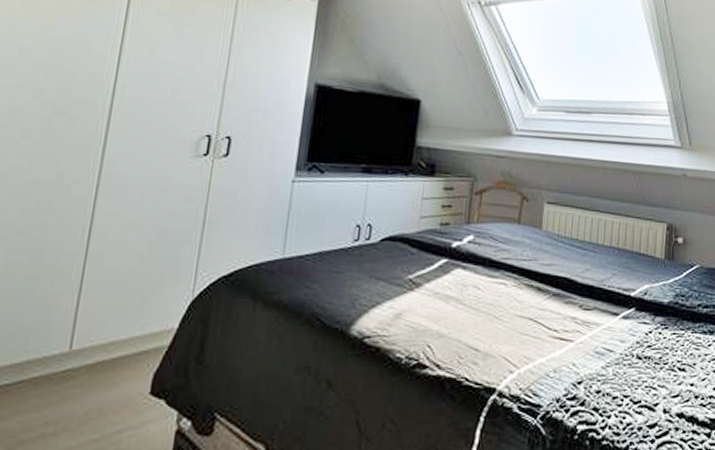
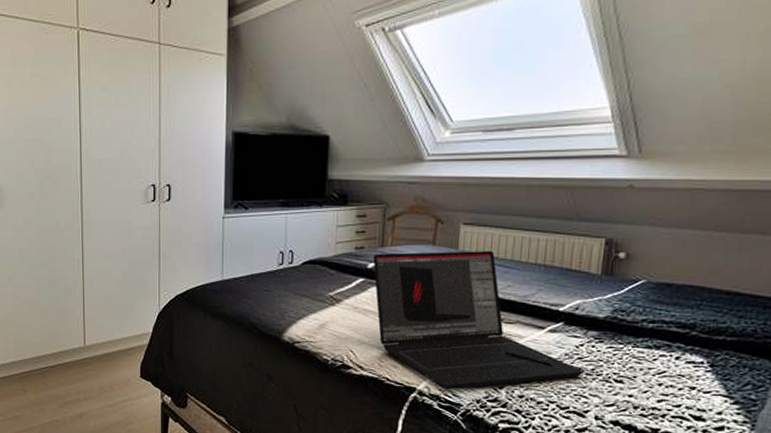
laptop: none [457,231,653,389] -> present [373,250,584,390]

